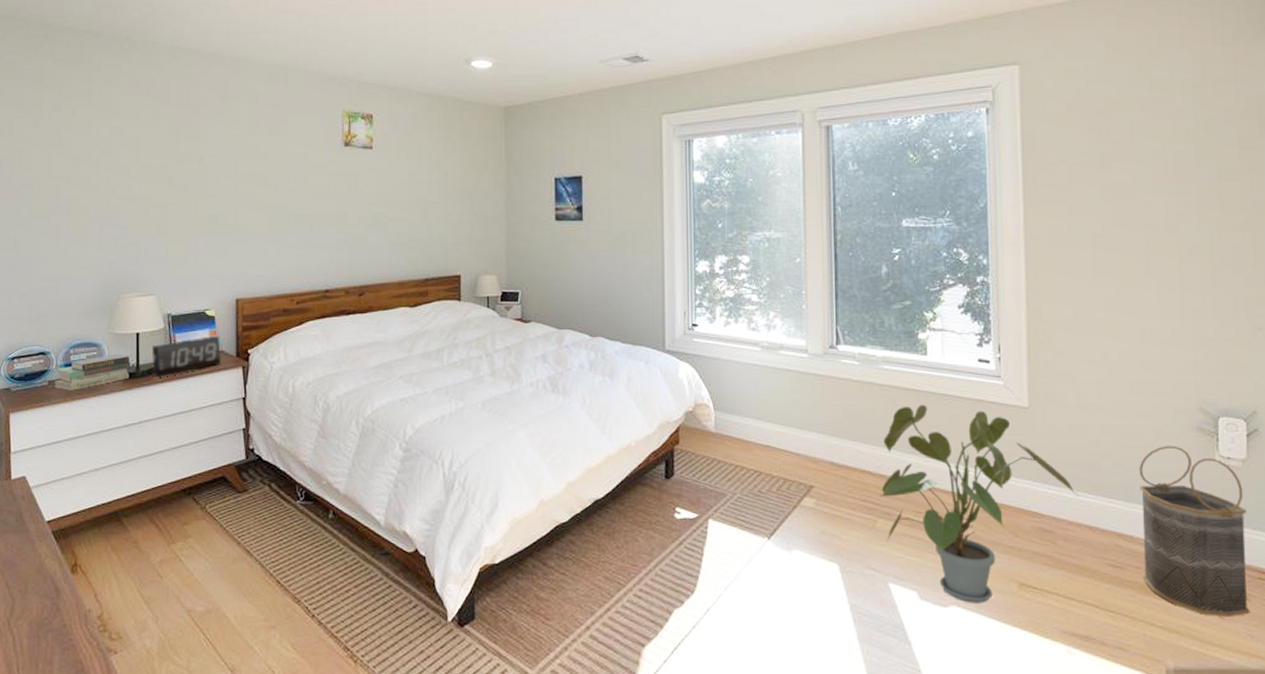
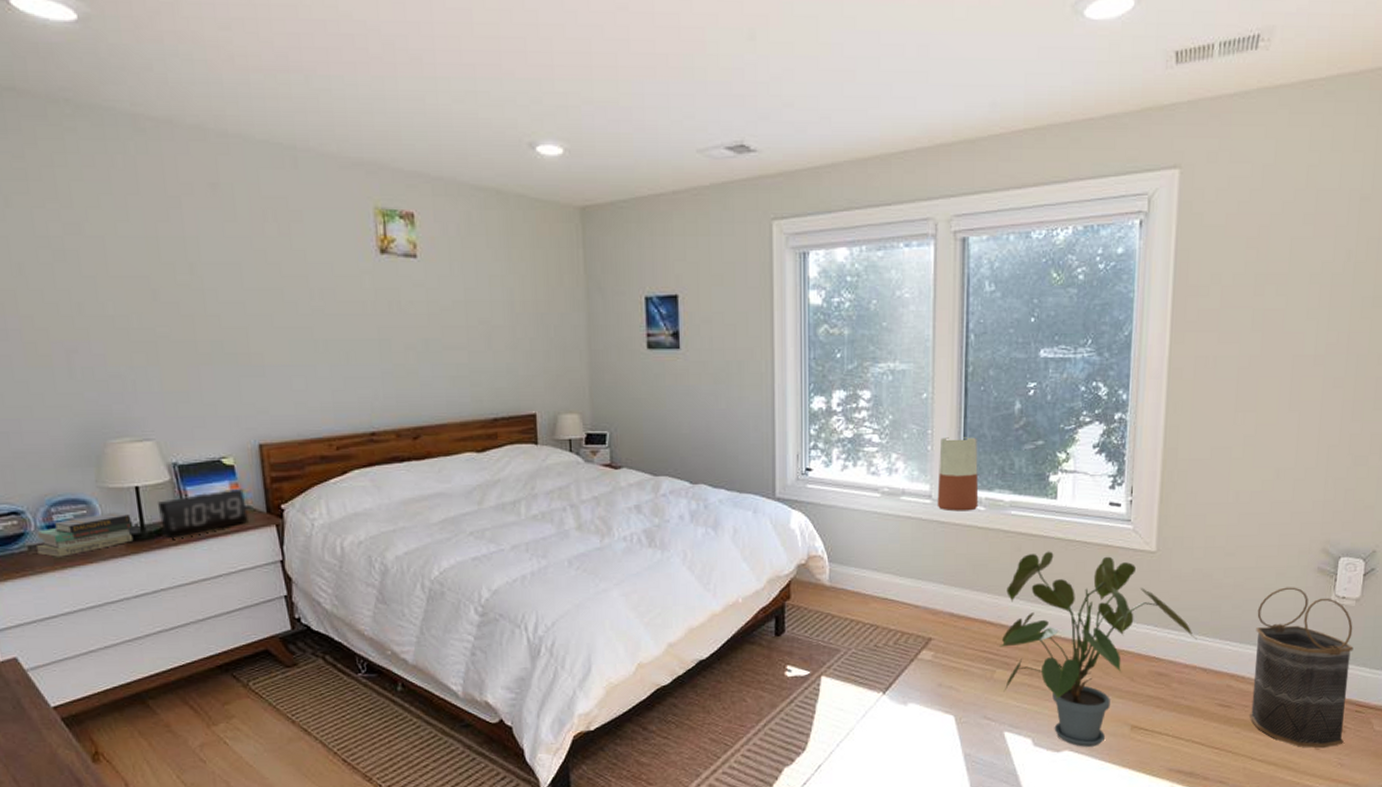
vase: none [813,297,852,365] -> present [937,437,979,512]

